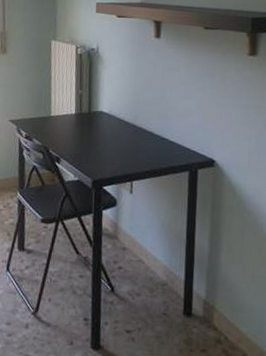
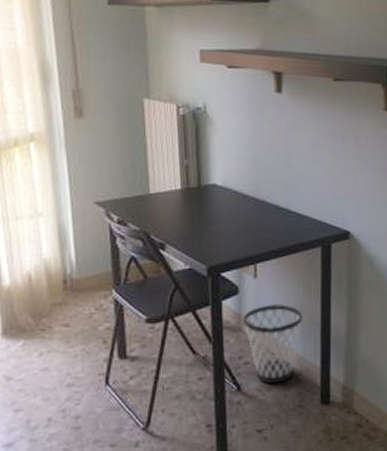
wastebasket: none [119,217,171,290] -> present [242,303,303,383]

